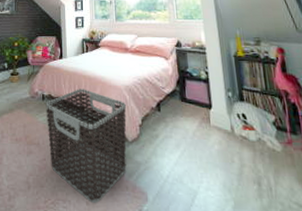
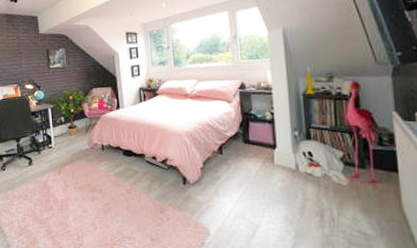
clothes hamper: present [46,89,127,203] -> none [105,137,189,239]

